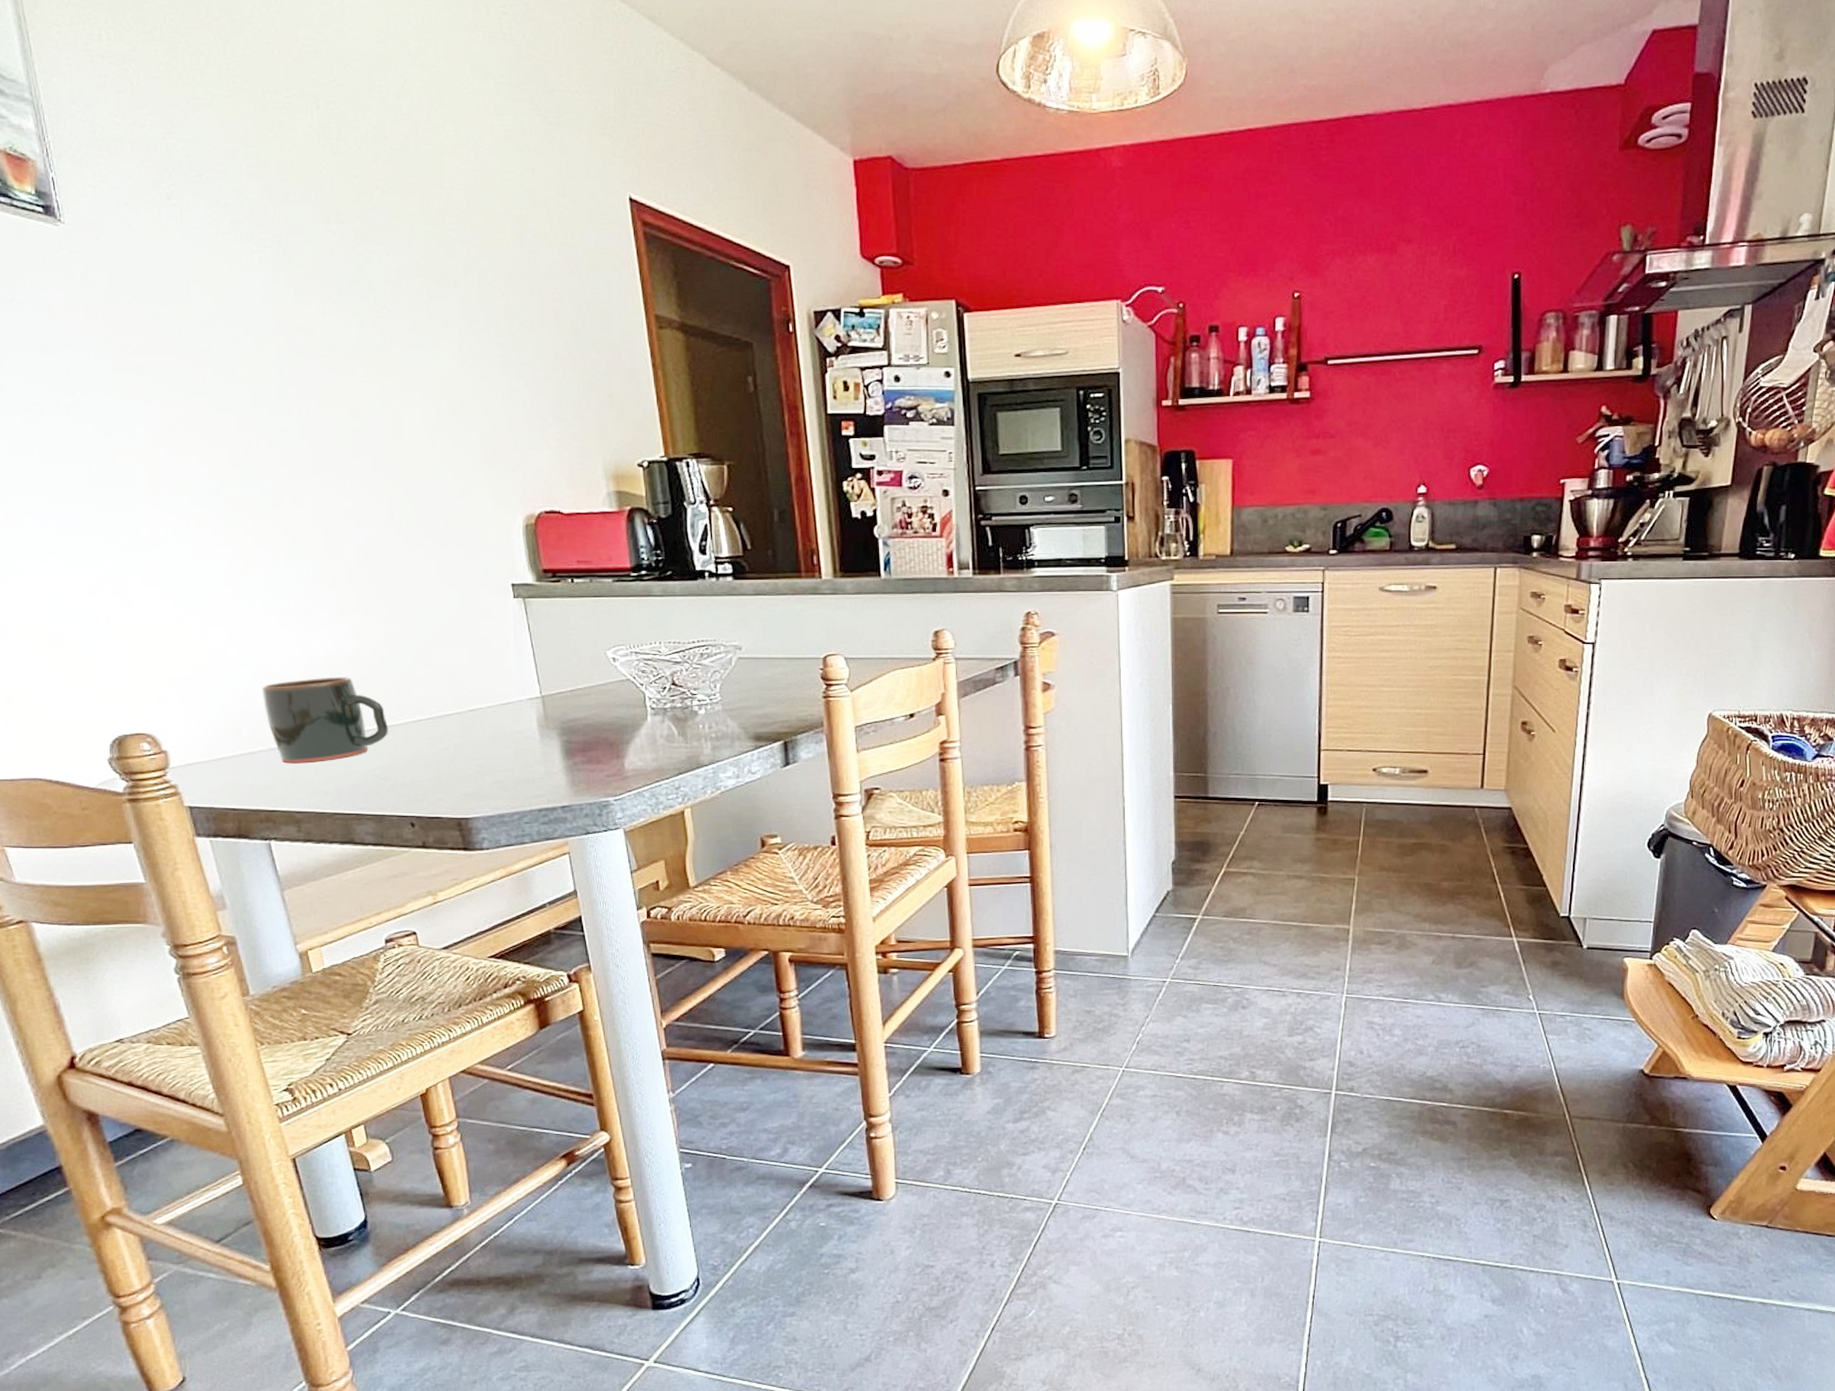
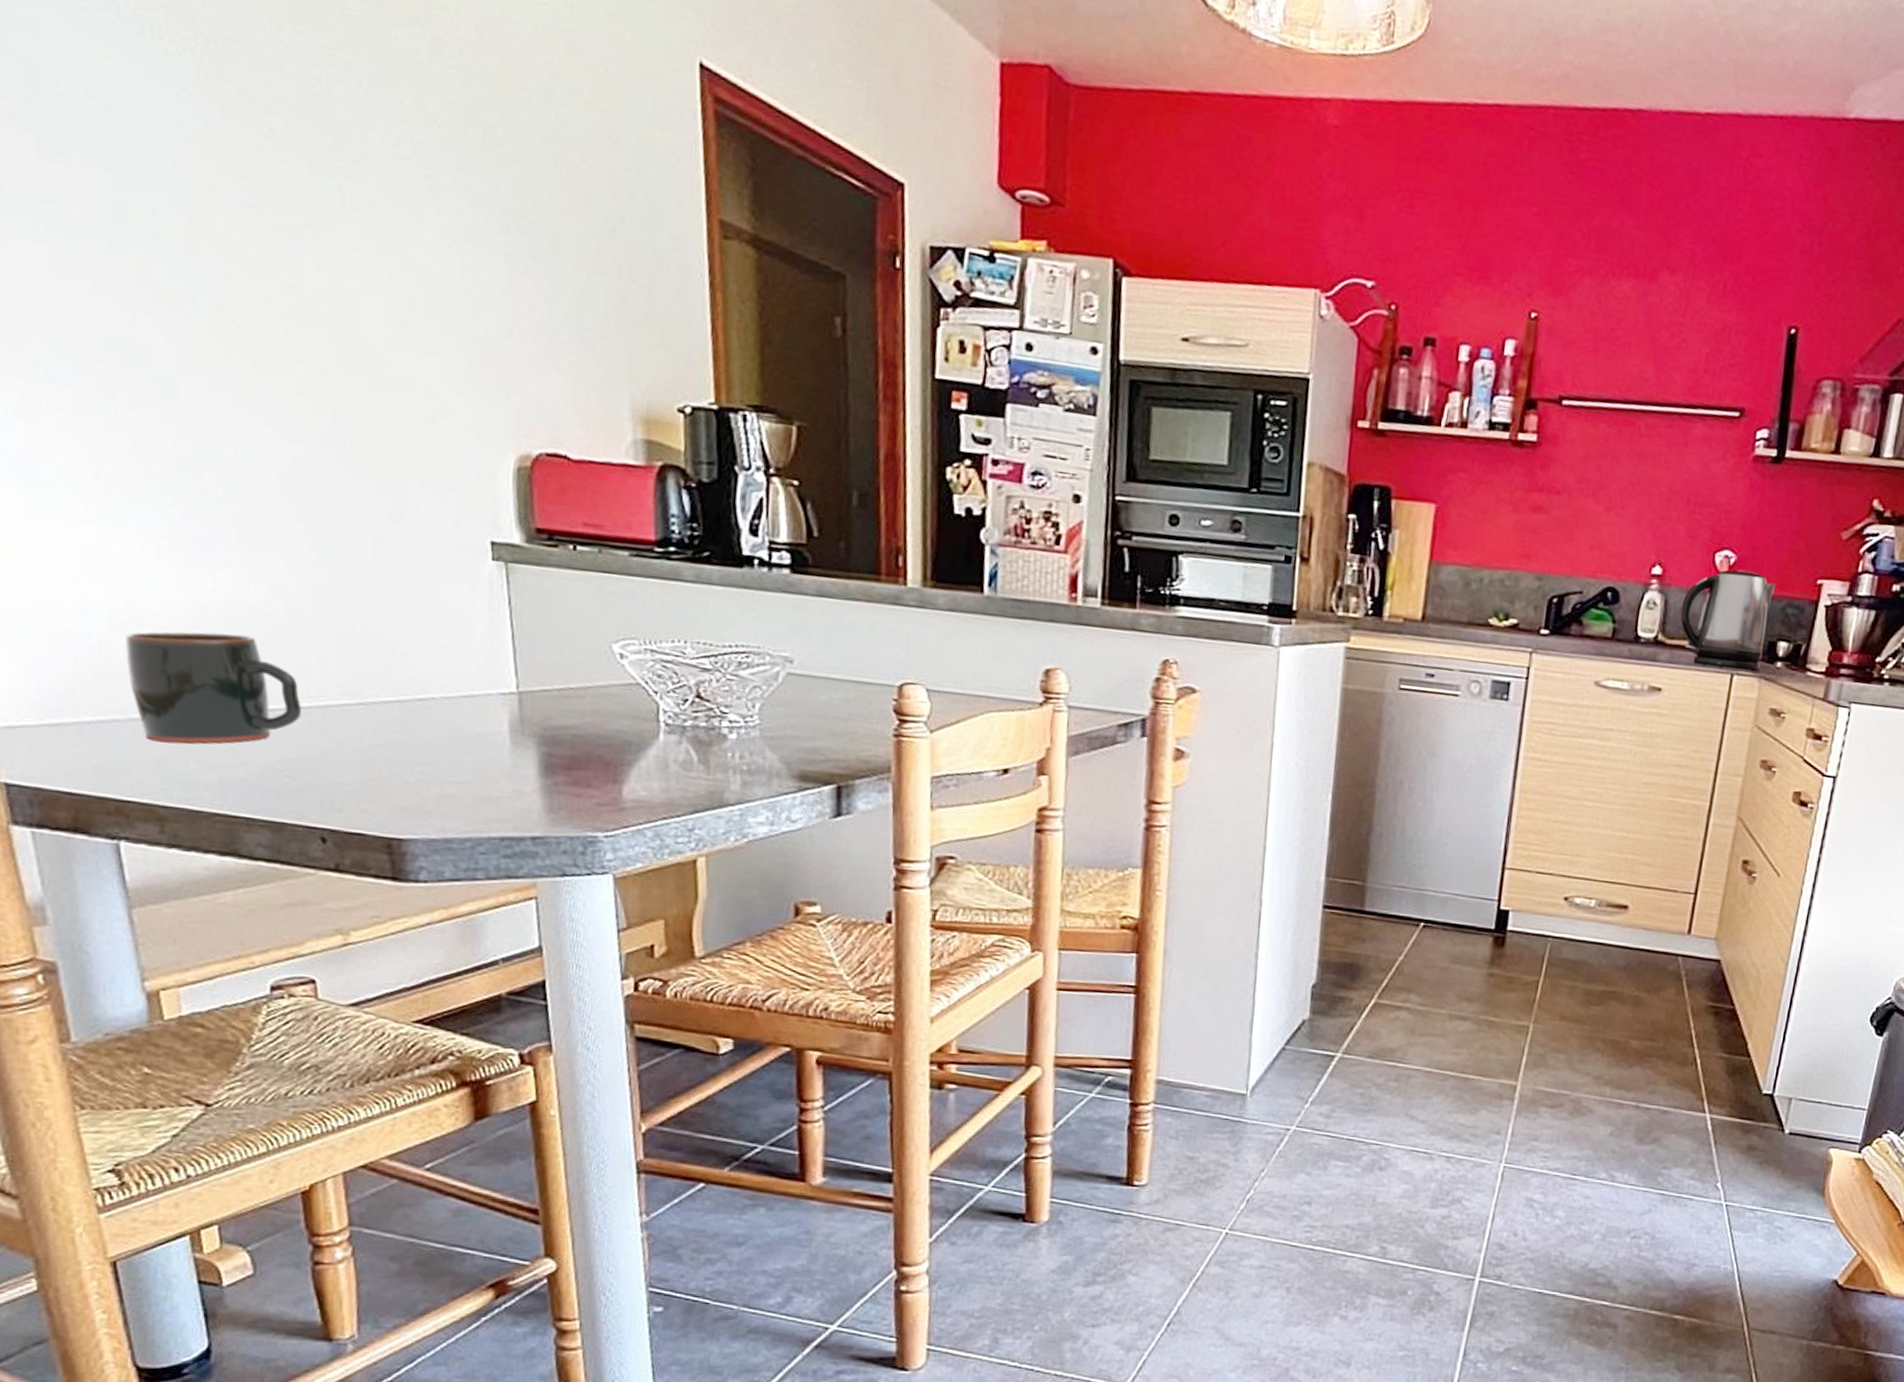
kettle: none [1446,479,1524,564] -> present [1680,568,1775,672]

